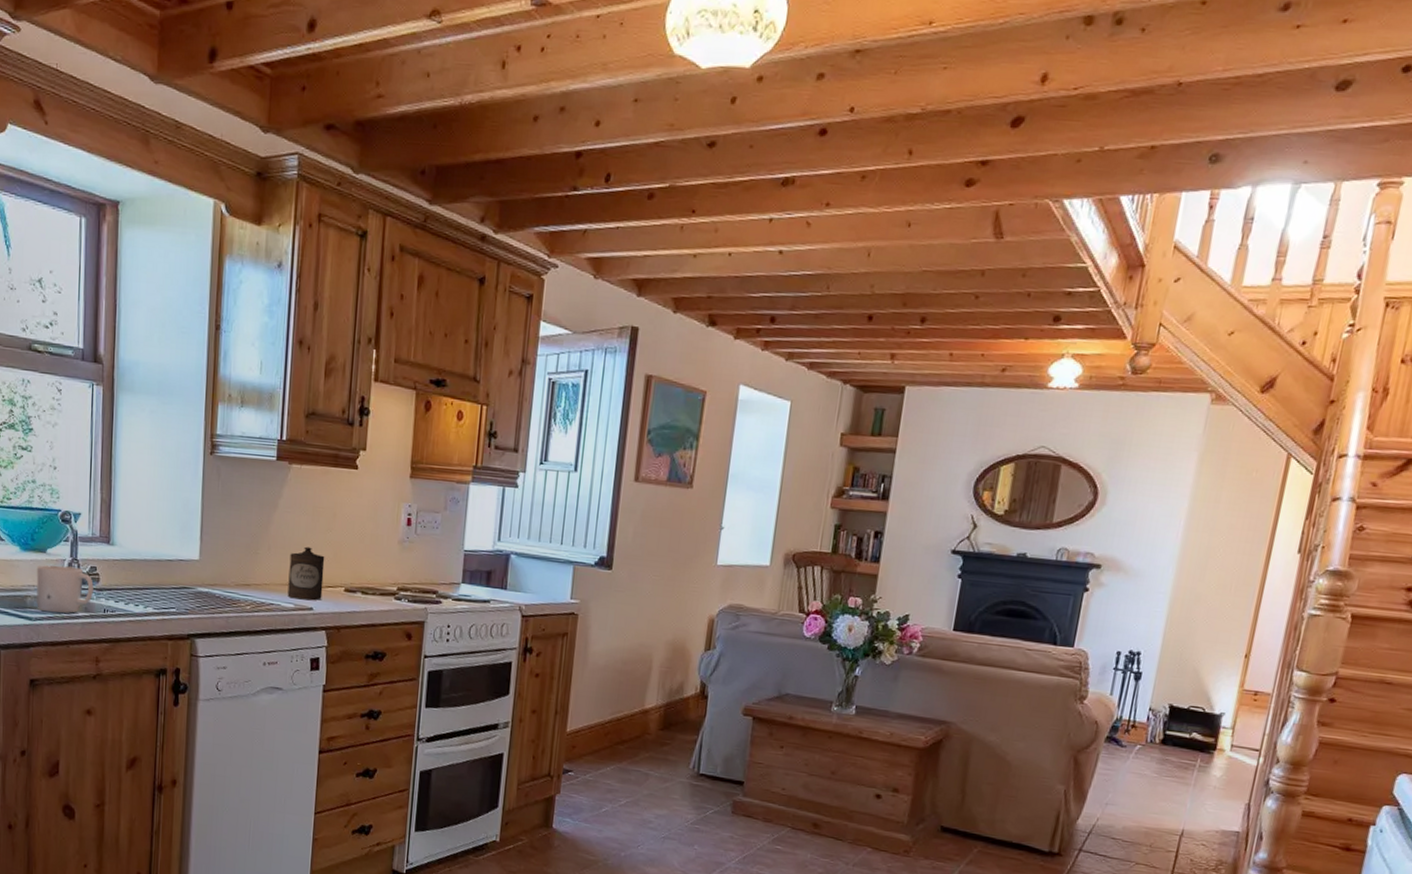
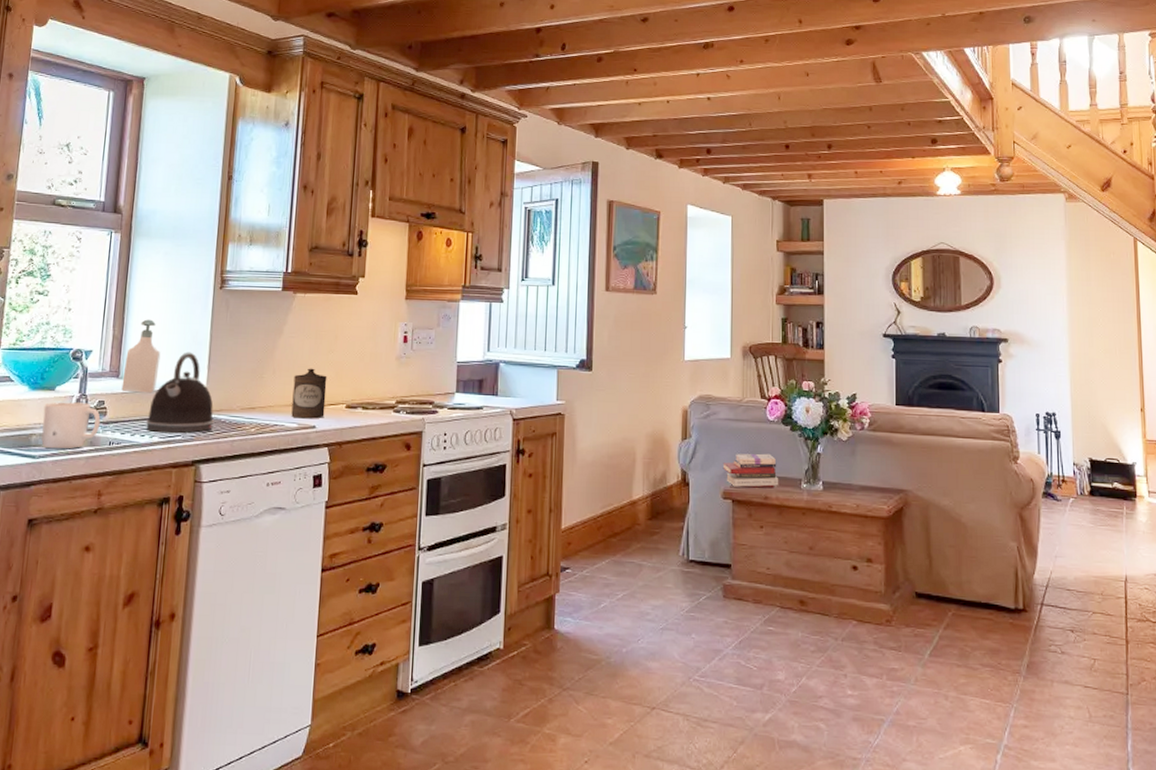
soap bottle: none [113,483,151,562] -> present [121,319,161,393]
kettle: none [140,521,209,606] -> present [146,352,215,433]
books: none [746,669,808,709] -> present [722,453,779,488]

